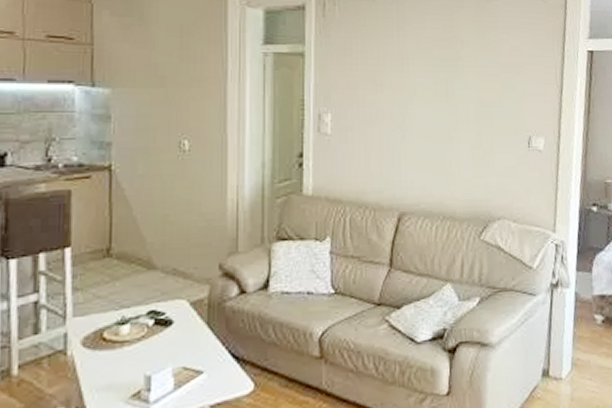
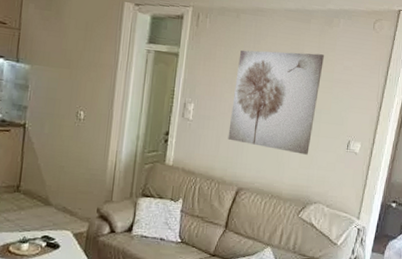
wall art: none [379,35,486,161] -> present [228,50,324,155]

